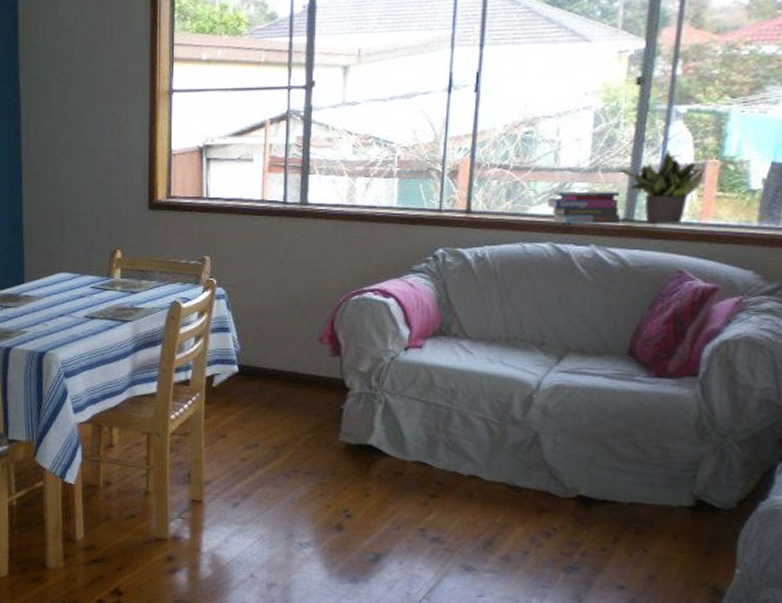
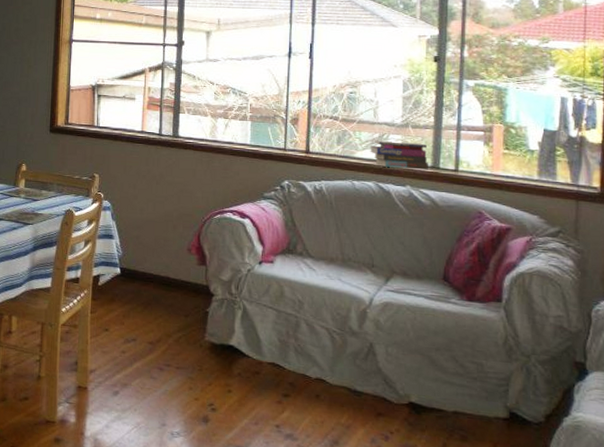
potted plant: present [616,151,704,225] -> none [423,114,492,174]

